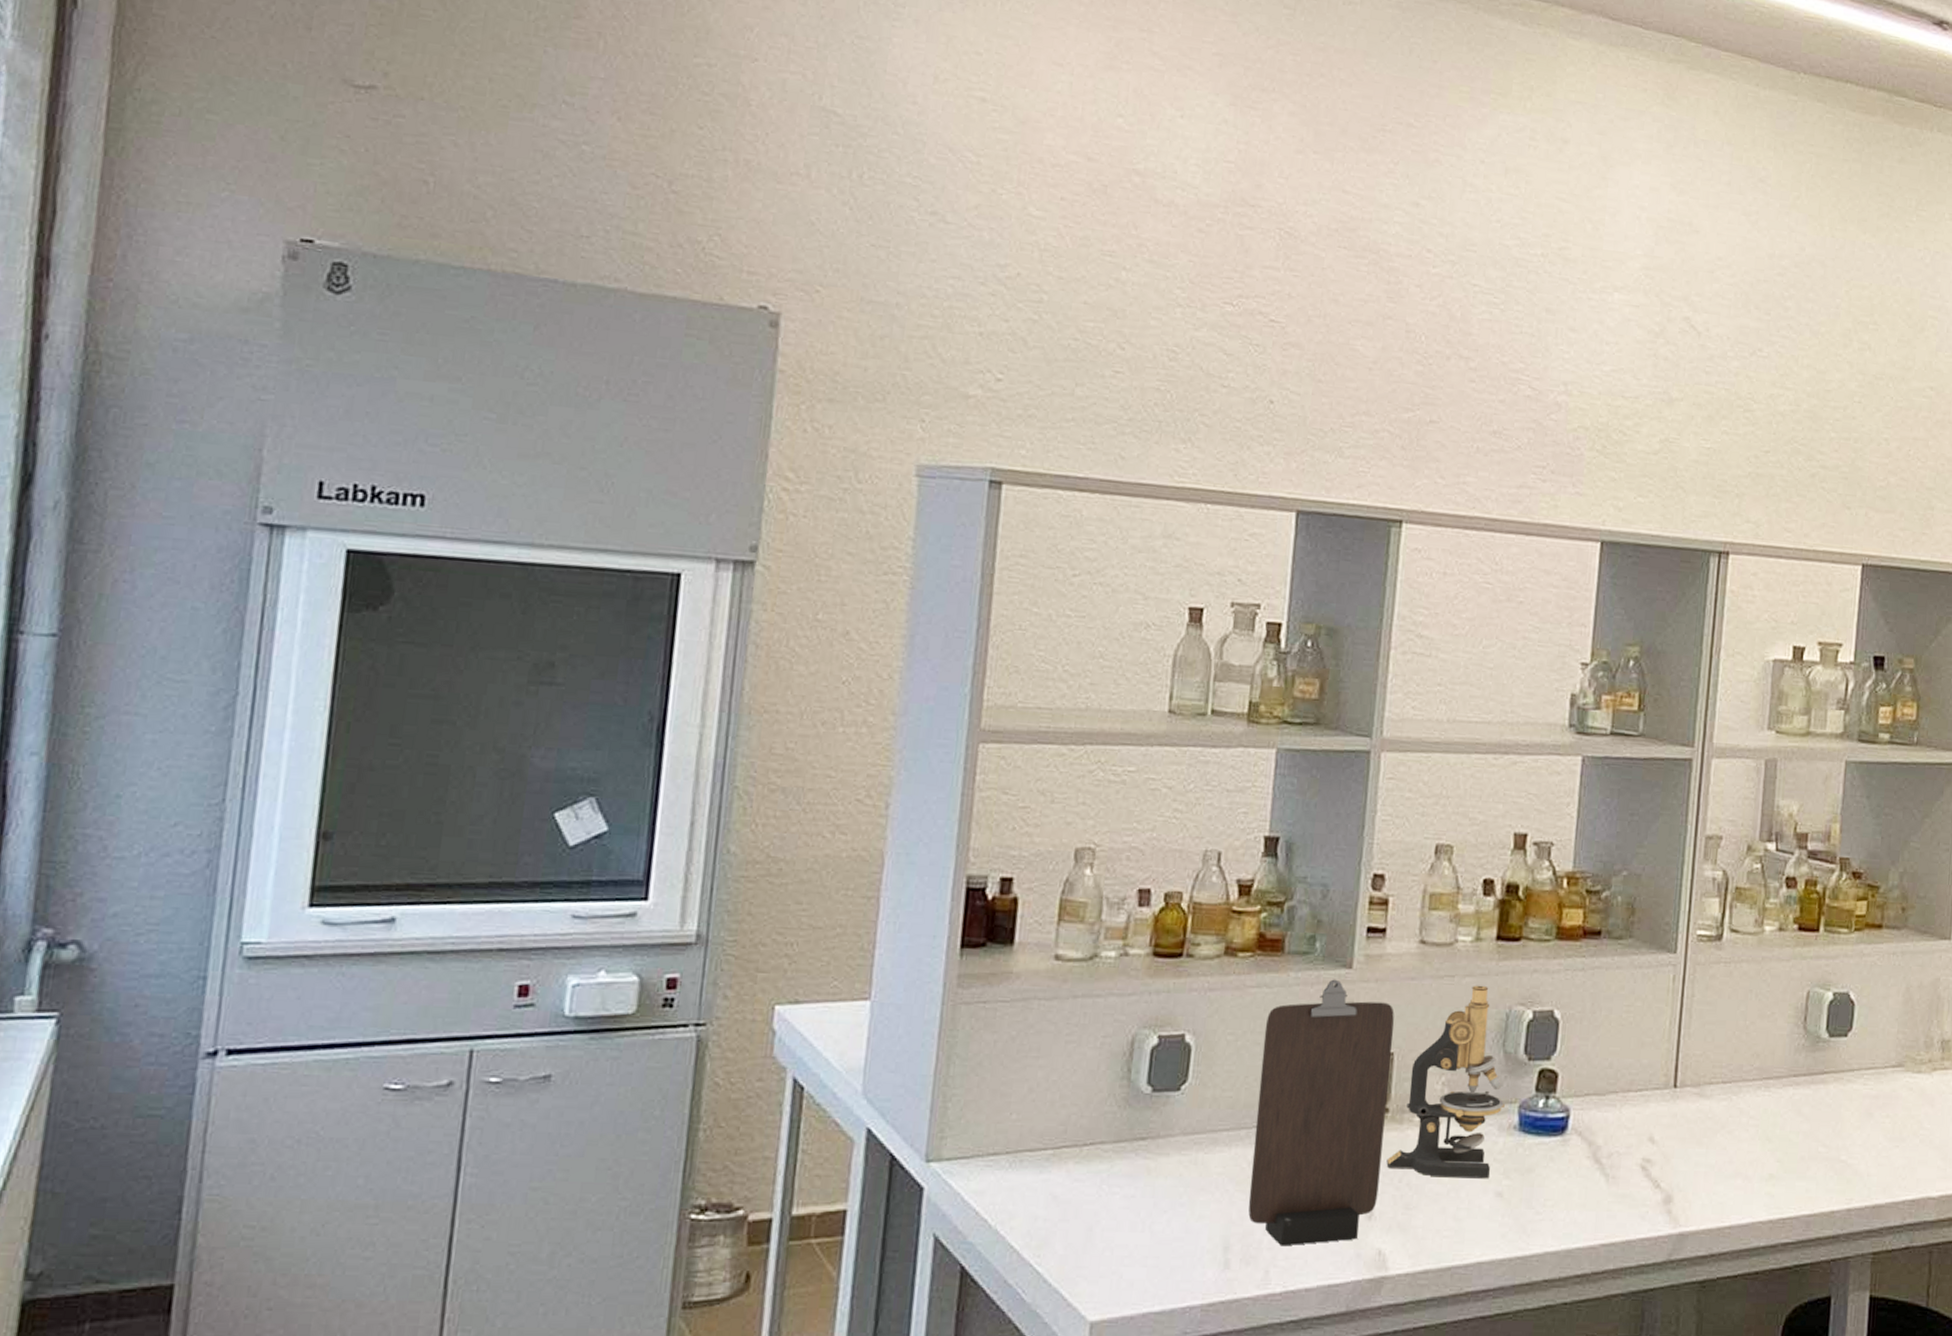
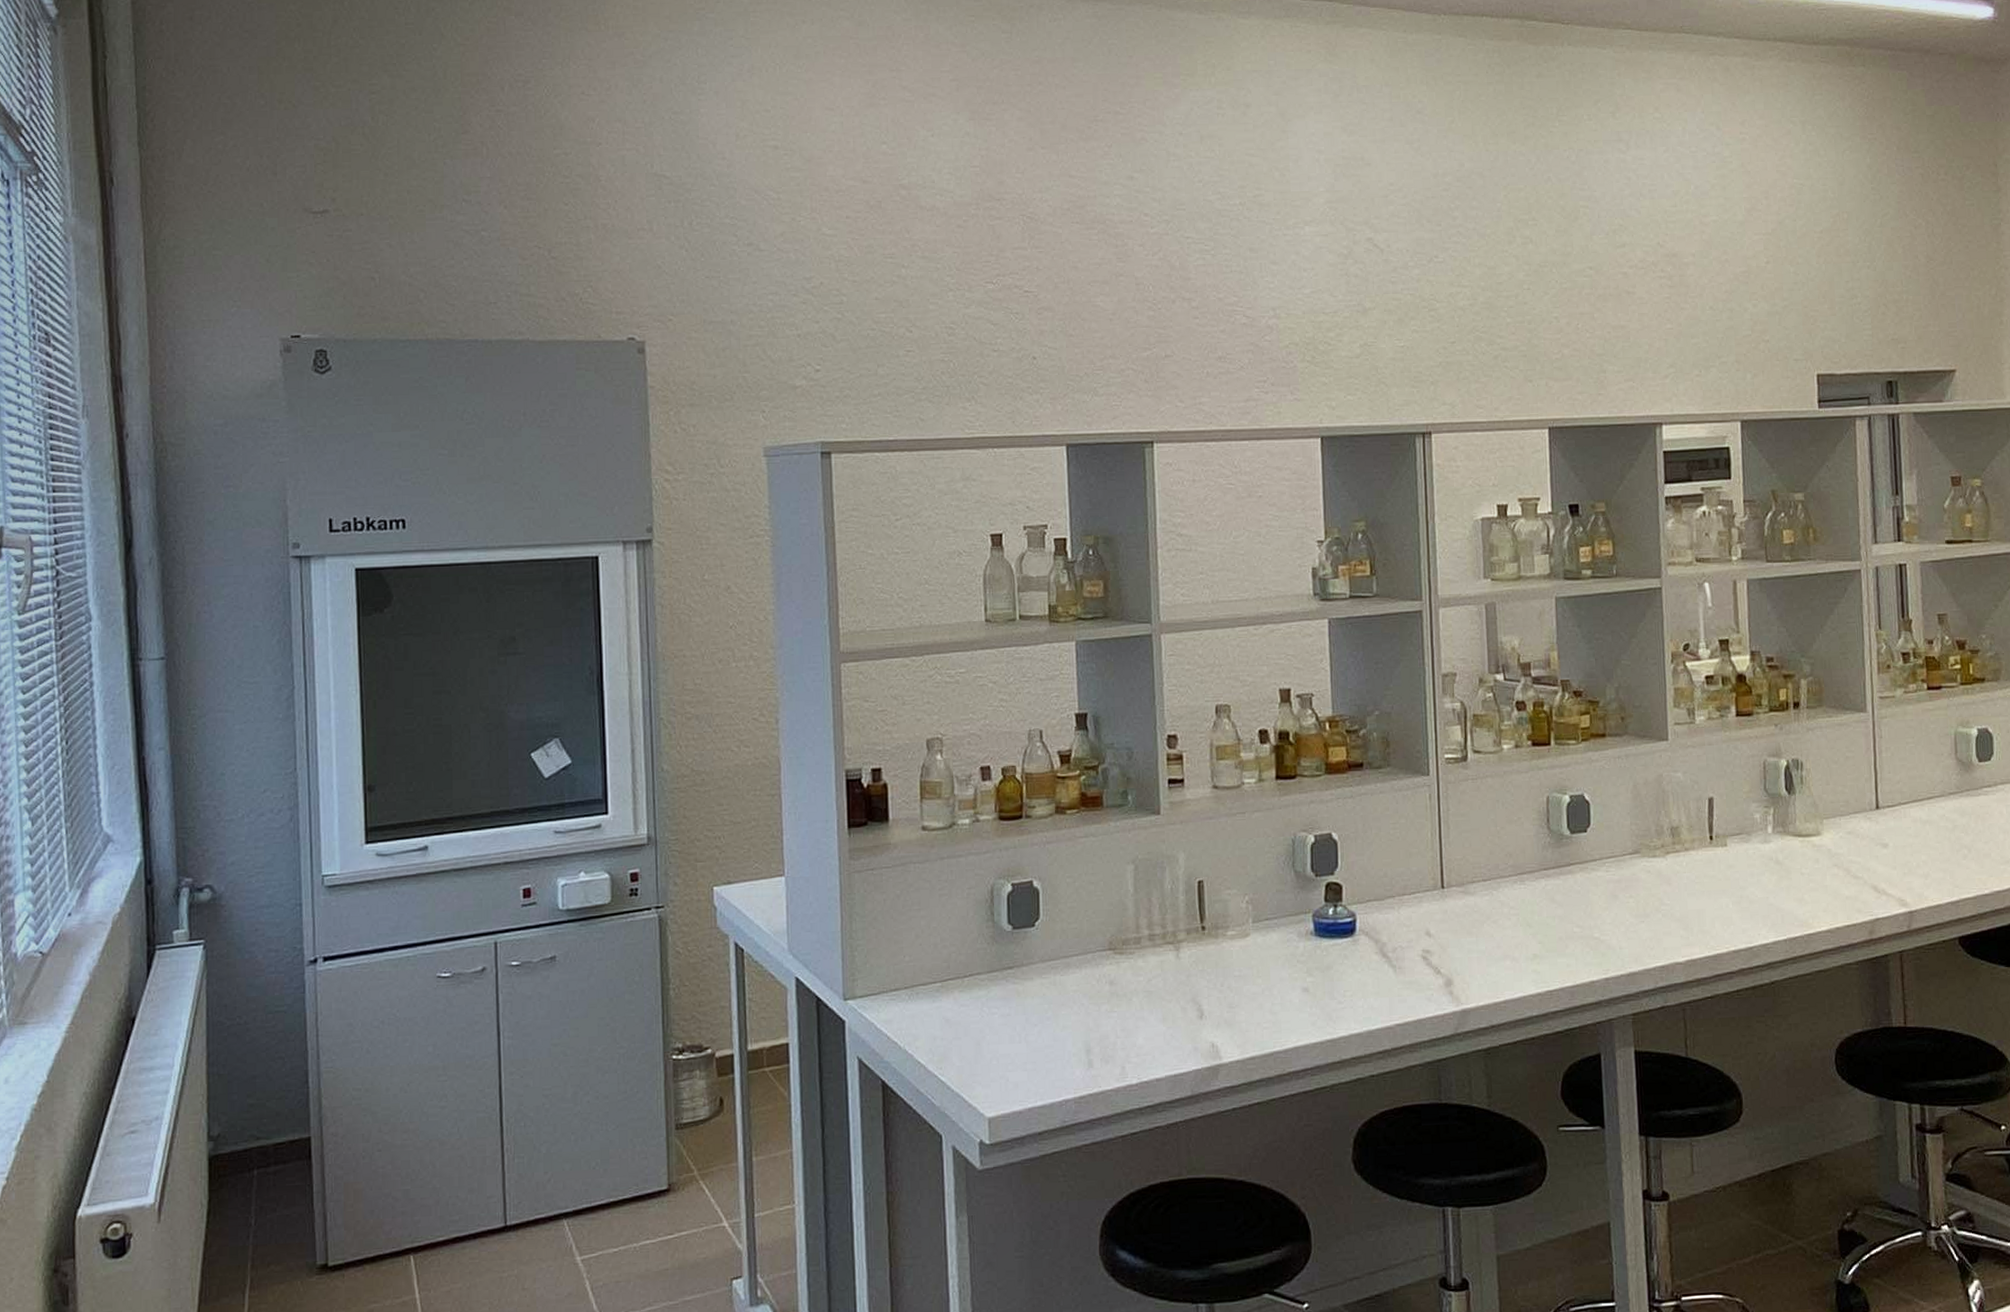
clipboard: present [1248,979,1395,1247] -> none [1096,824,1206,1046]
microscope: present [1386,985,1505,1179] -> none [1209,818,1301,980]

